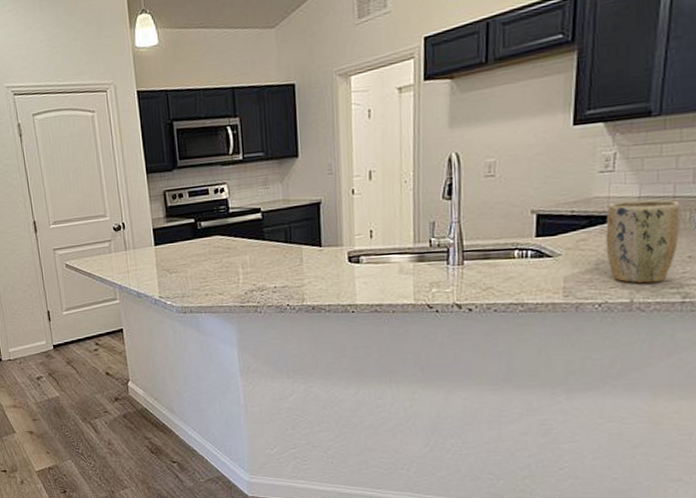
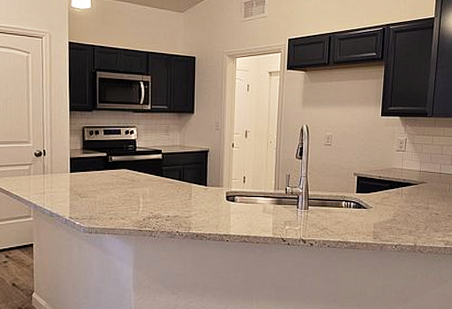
plant pot: present [605,199,680,284] -> none [400,173,444,233]

